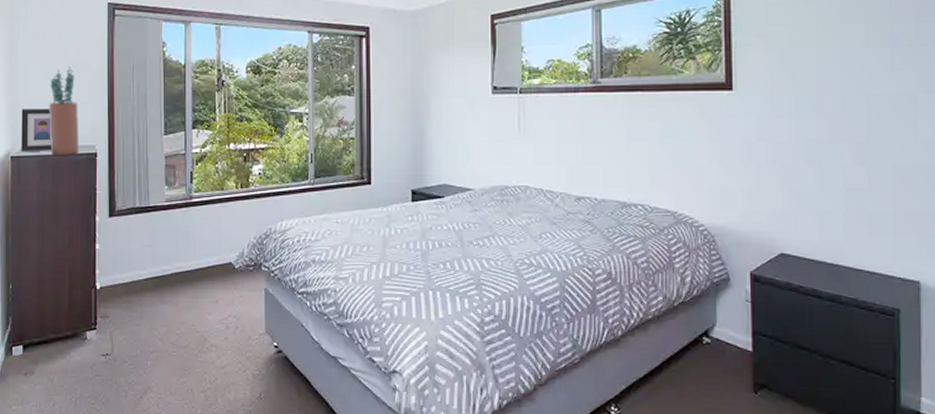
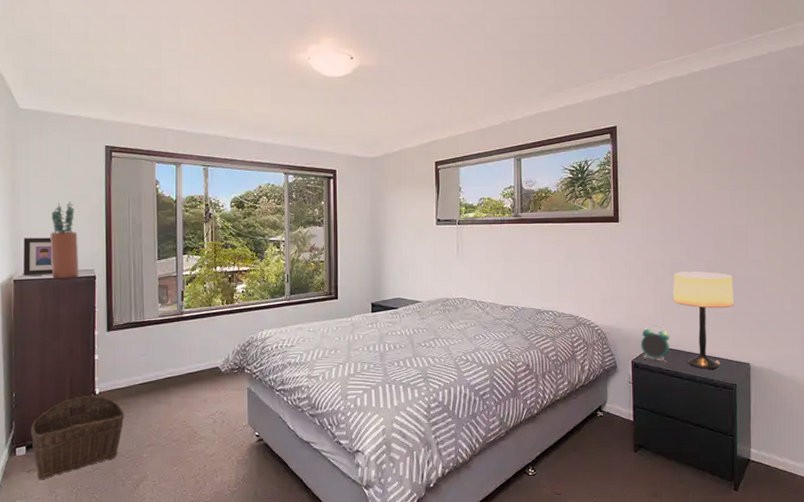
wicker basket: none [27,291,128,384] -> present [30,396,125,479]
alarm clock: none [762,226,804,277] -> present [640,325,670,363]
table lamp: none [808,156,896,287] -> present [673,271,734,369]

